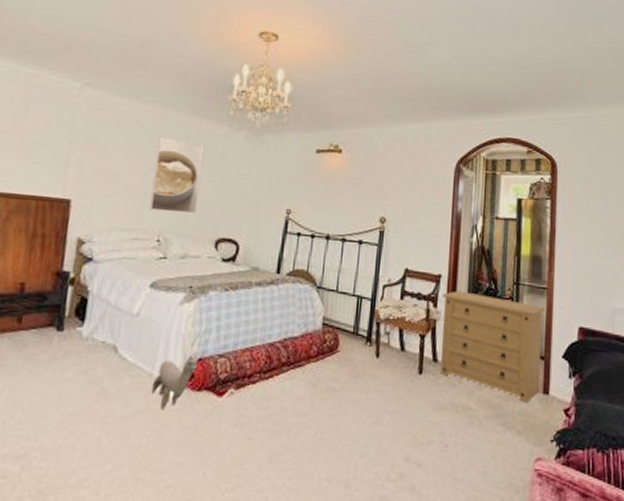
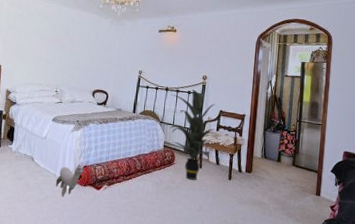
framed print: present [149,136,205,214] -> none [50,23,84,74]
indoor plant: none [331,237,404,376] -> present [169,89,219,180]
dresser: present [441,291,546,403] -> none [244,125,320,201]

